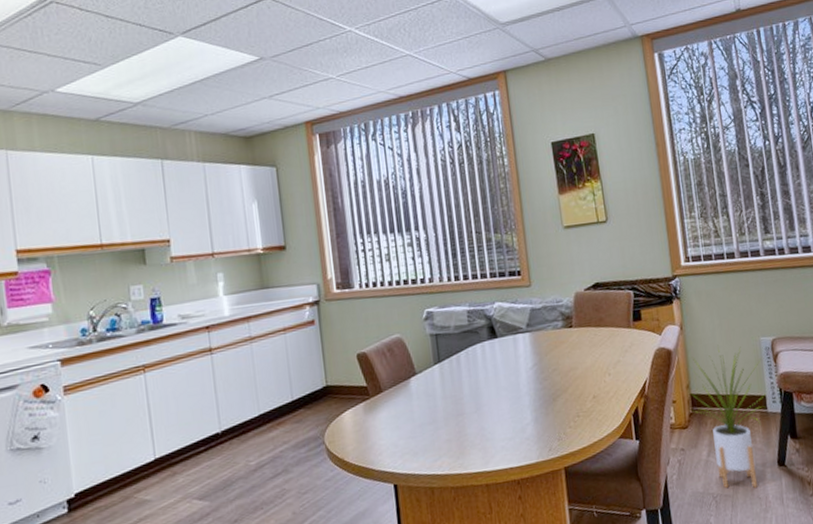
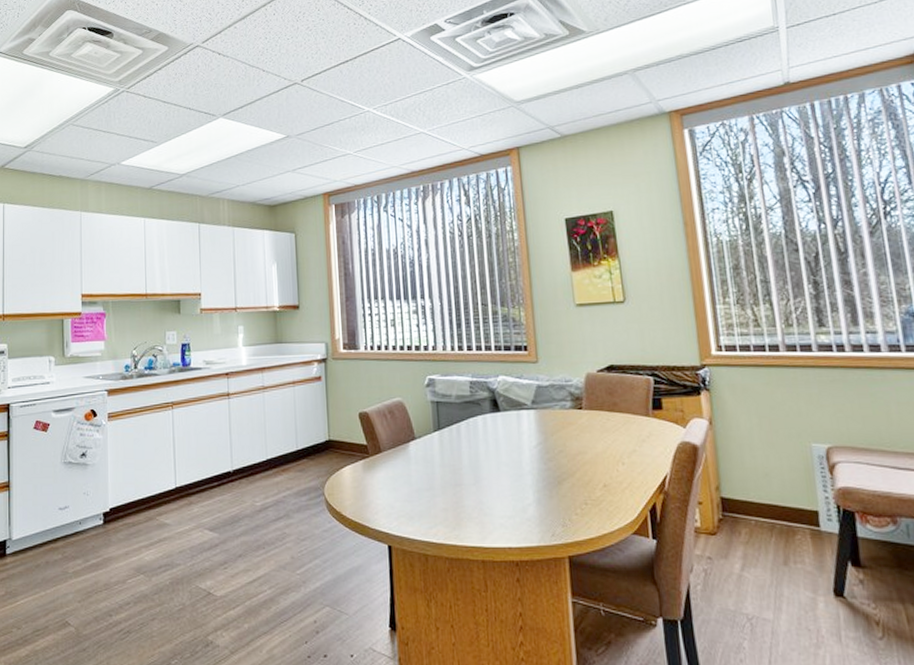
house plant: present [690,345,767,489] -> none [721,446,819,616]

